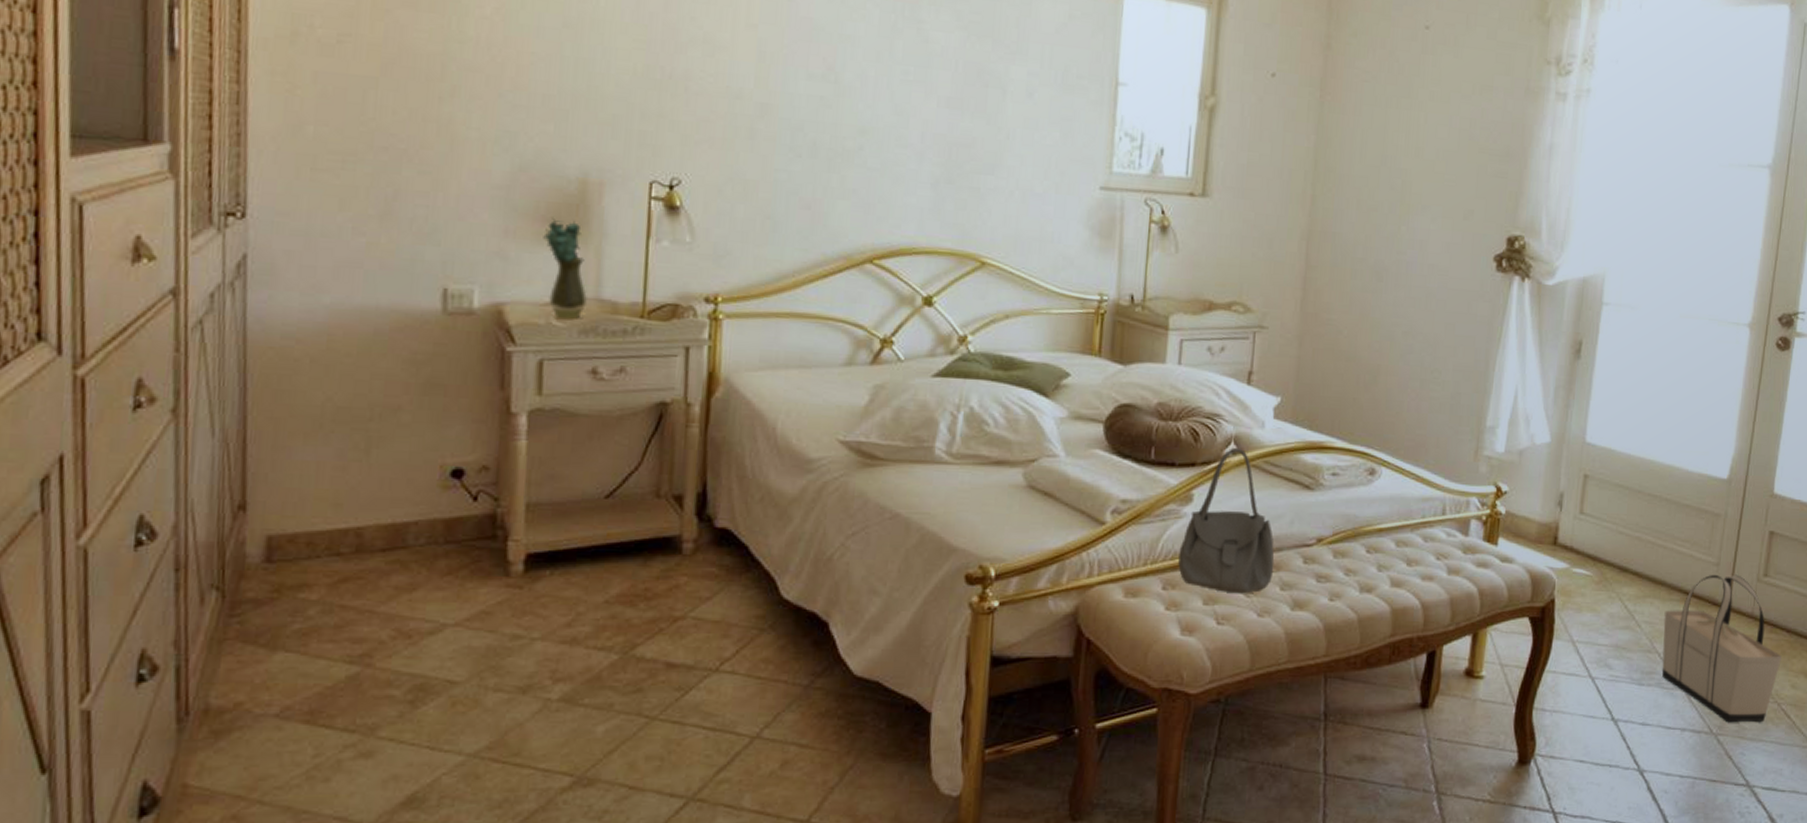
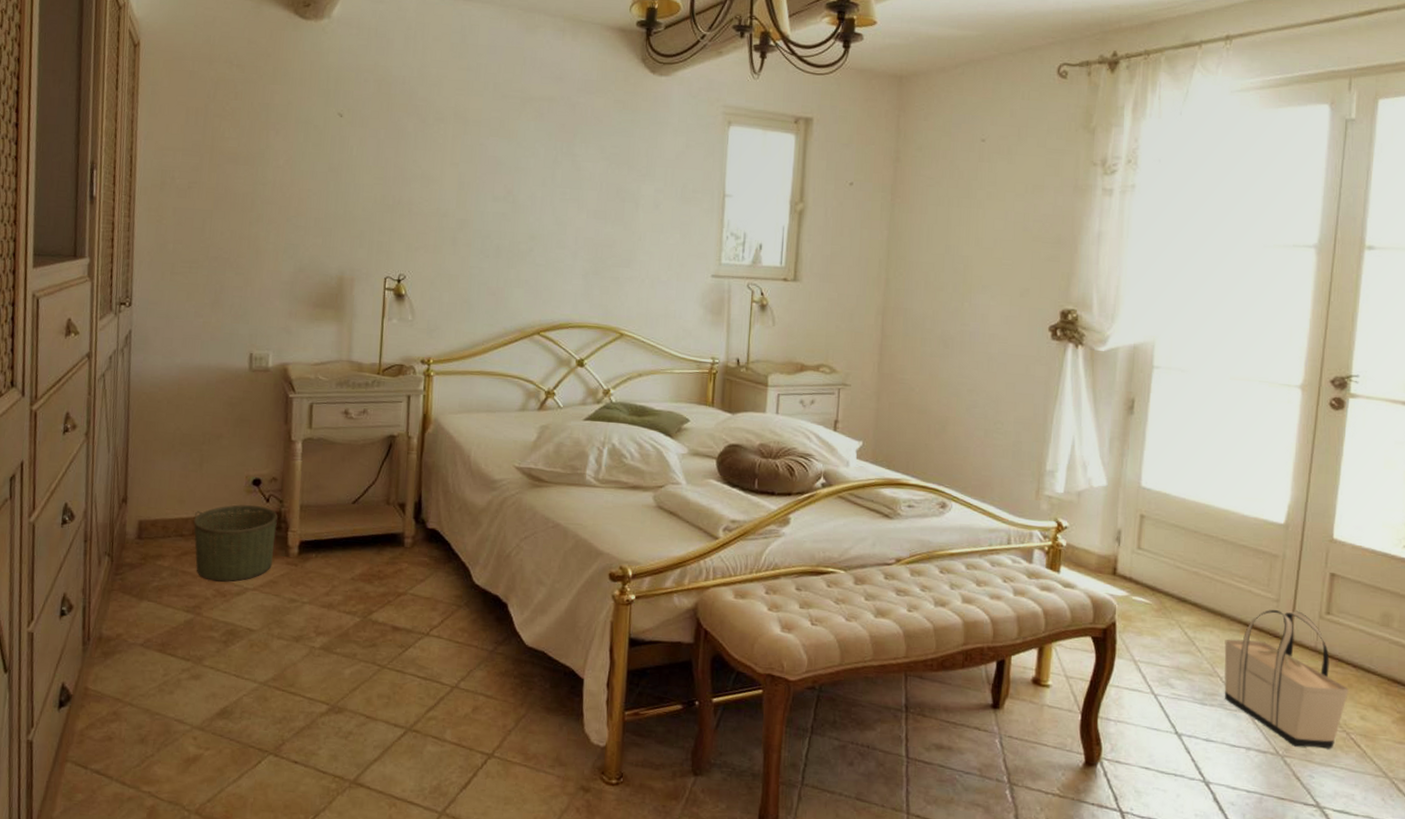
basket: none [356,506,491,617] -> present [193,504,278,582]
vase: present [543,217,587,320] -> none [314,303,342,376]
handbag: present [1178,449,1275,594] -> none [778,482,860,601]

